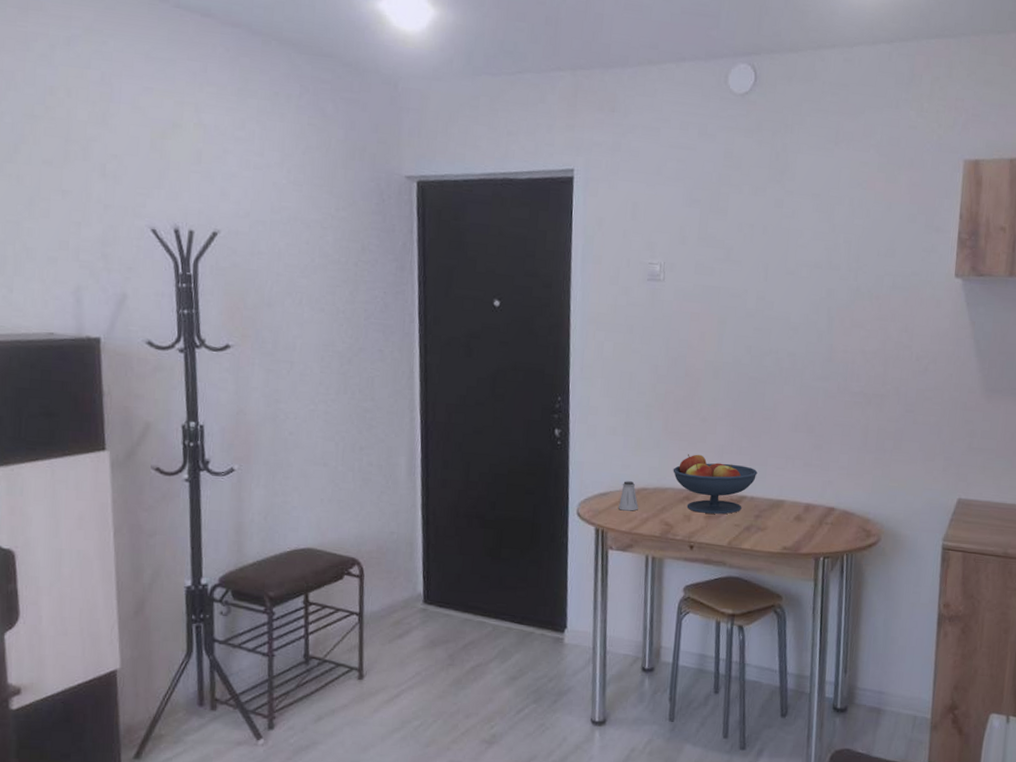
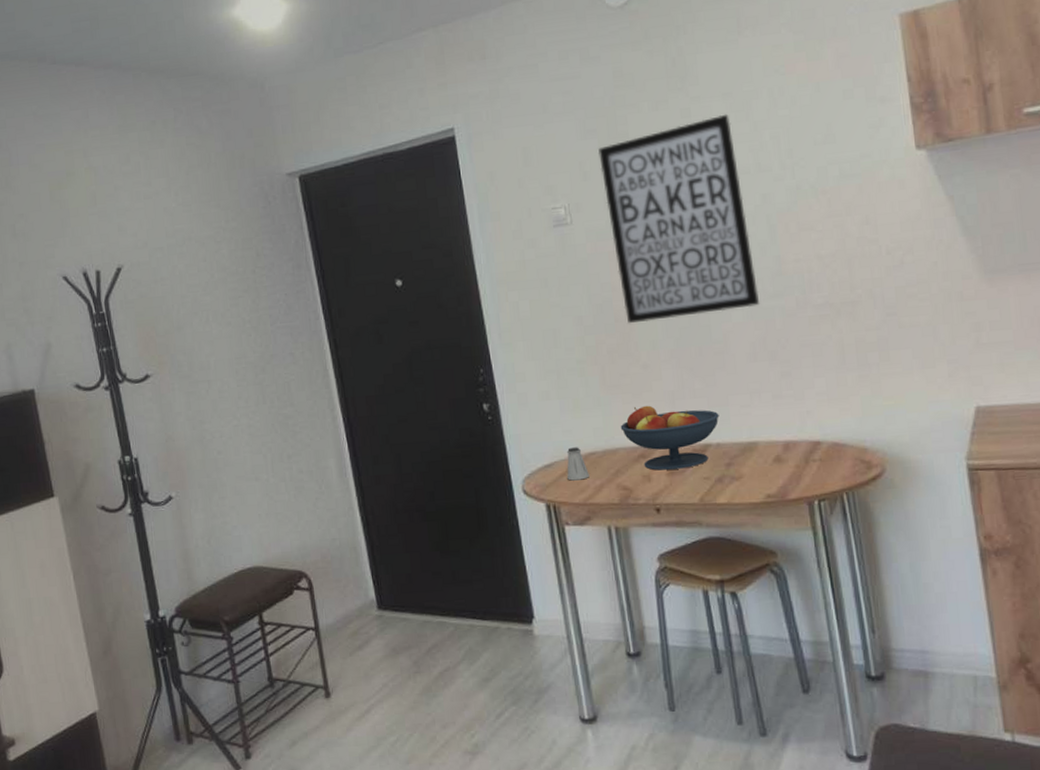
wall art: none [695,212,815,385] -> present [598,114,760,324]

